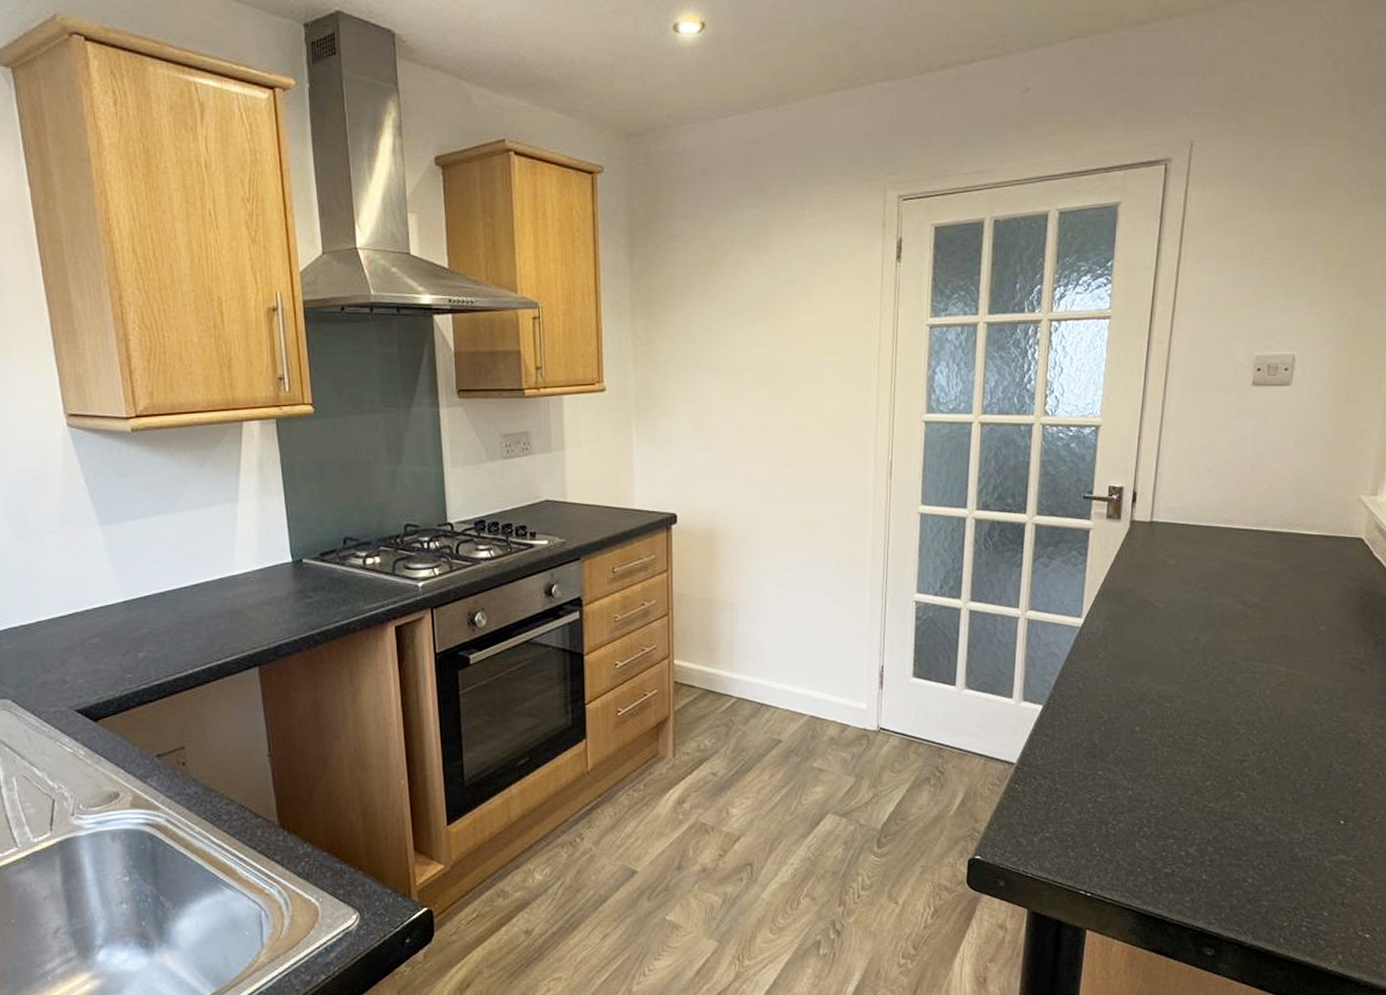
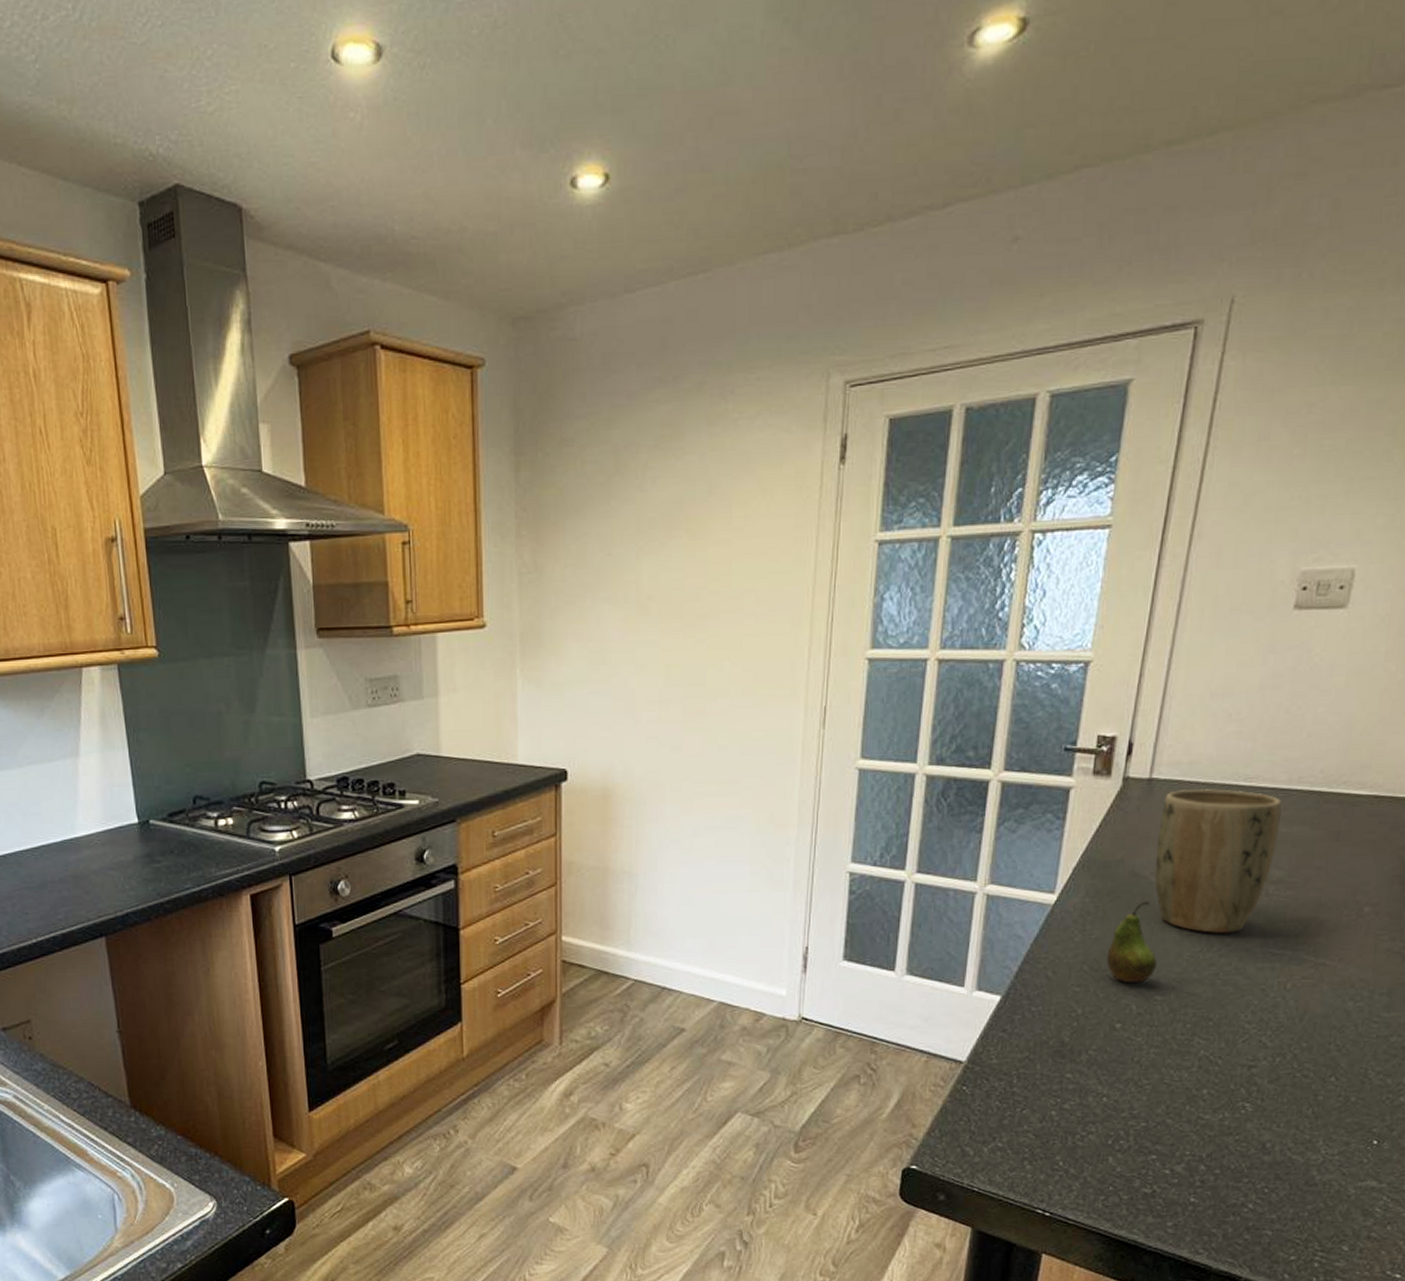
fruit: none [1125,623,1165,692] -> present [1106,901,1157,982]
plant pot: none [1158,529,1253,649] -> present [1153,788,1282,933]

